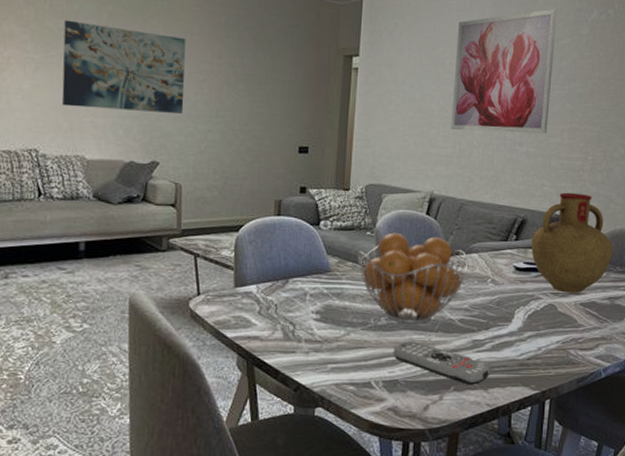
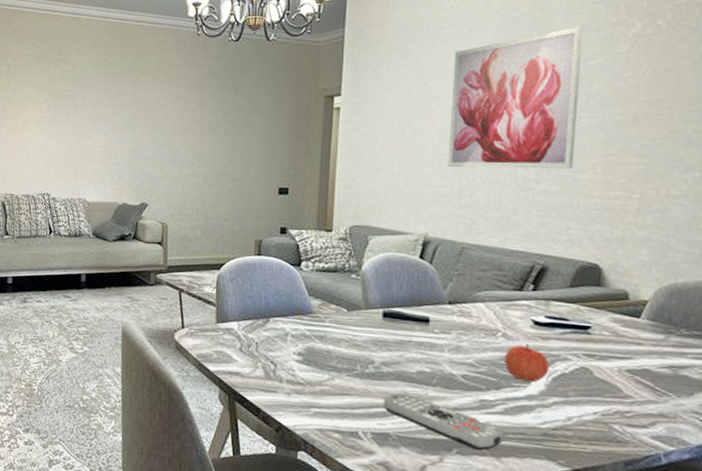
wall art: present [61,20,186,114] -> none [68,82,171,159]
fruit basket: present [357,232,469,323] -> none [341,276,473,376]
apple: none [492,286,526,321] -> present [503,342,549,383]
vase: present [531,192,614,293] -> none [555,236,675,357]

